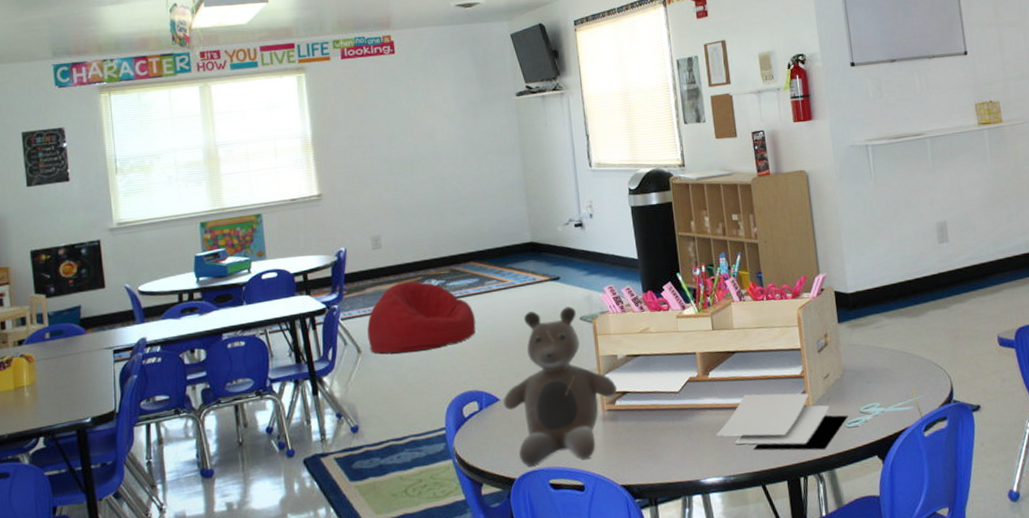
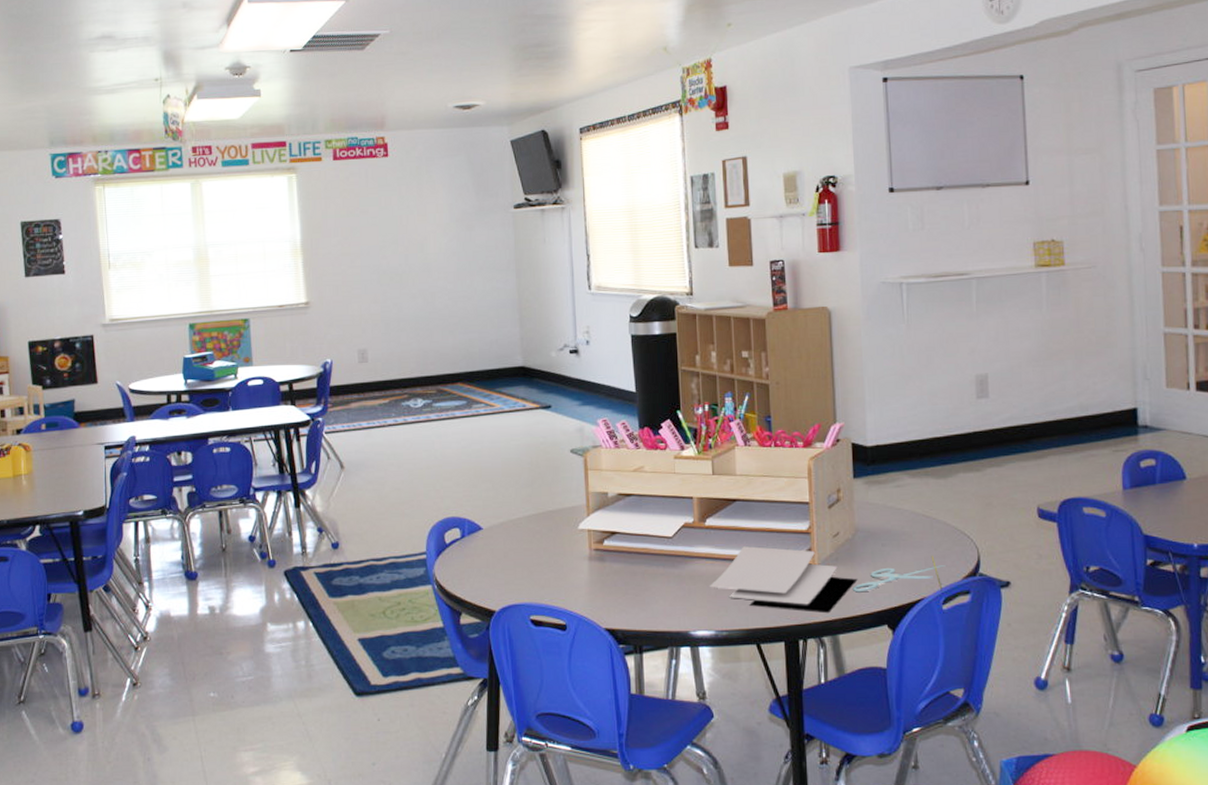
beanbag: present [367,281,476,354] -> none [351,399,462,472]
teddy bear: present [503,306,617,466] -> none [486,437,606,600]

